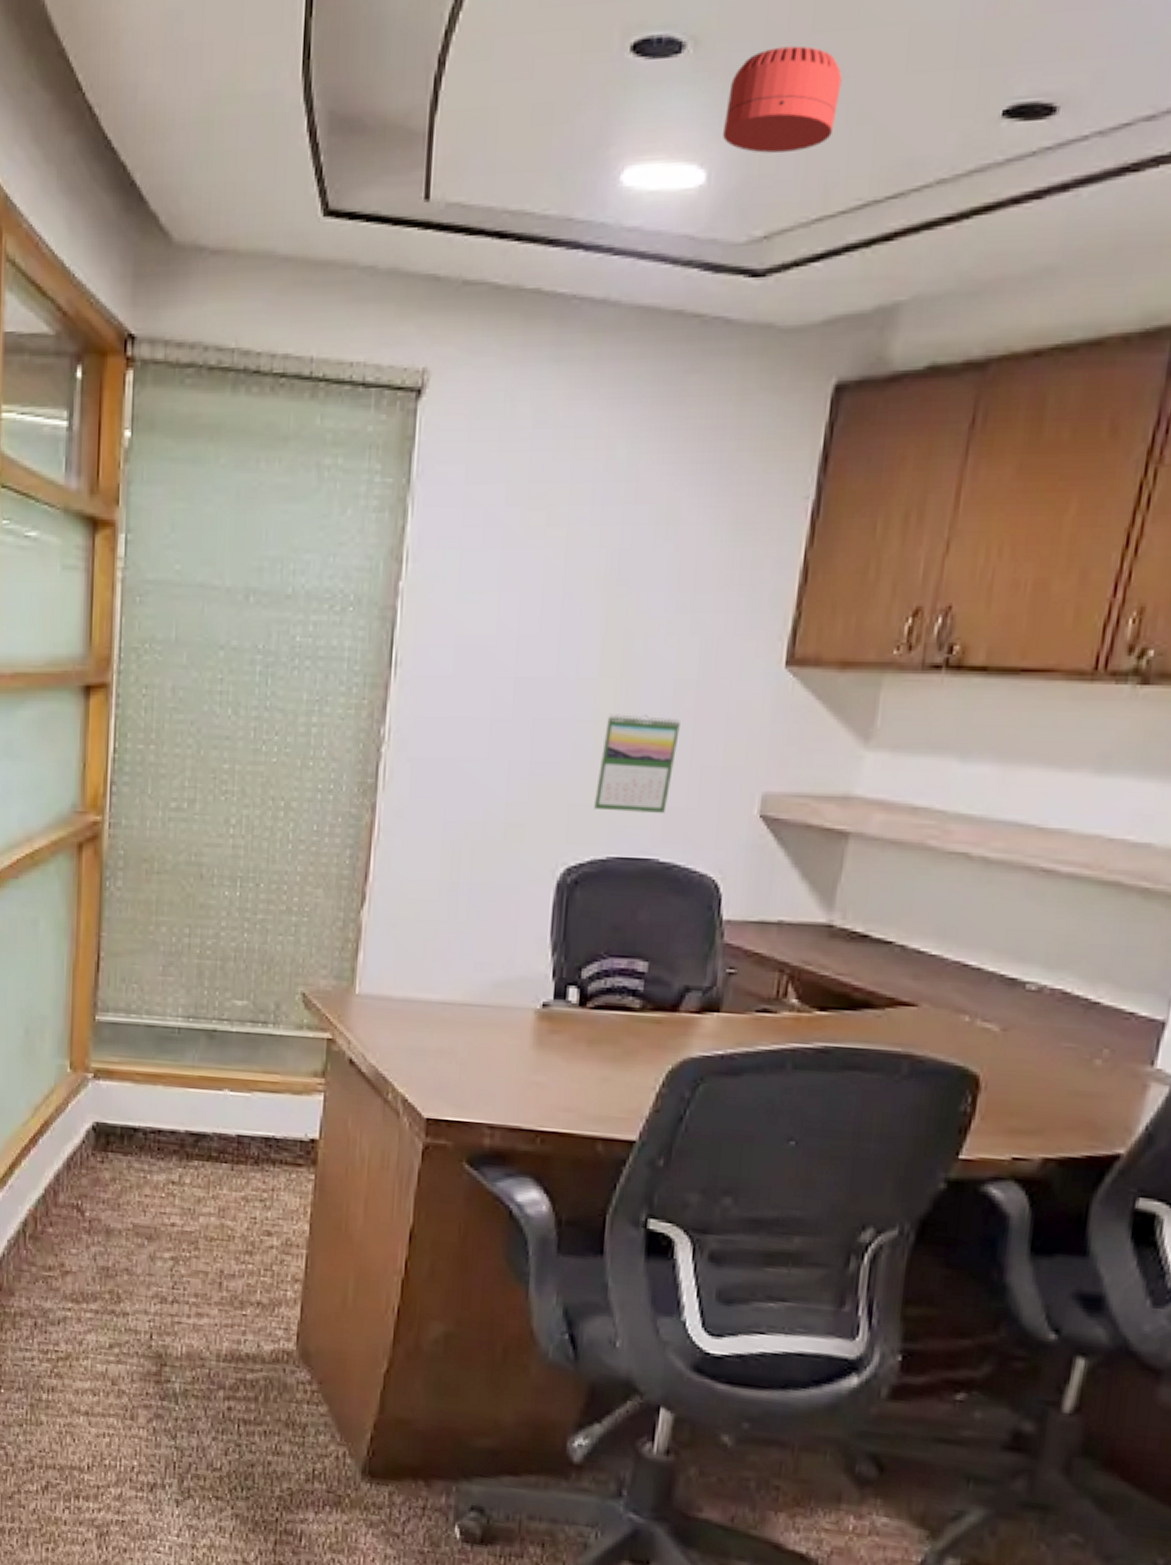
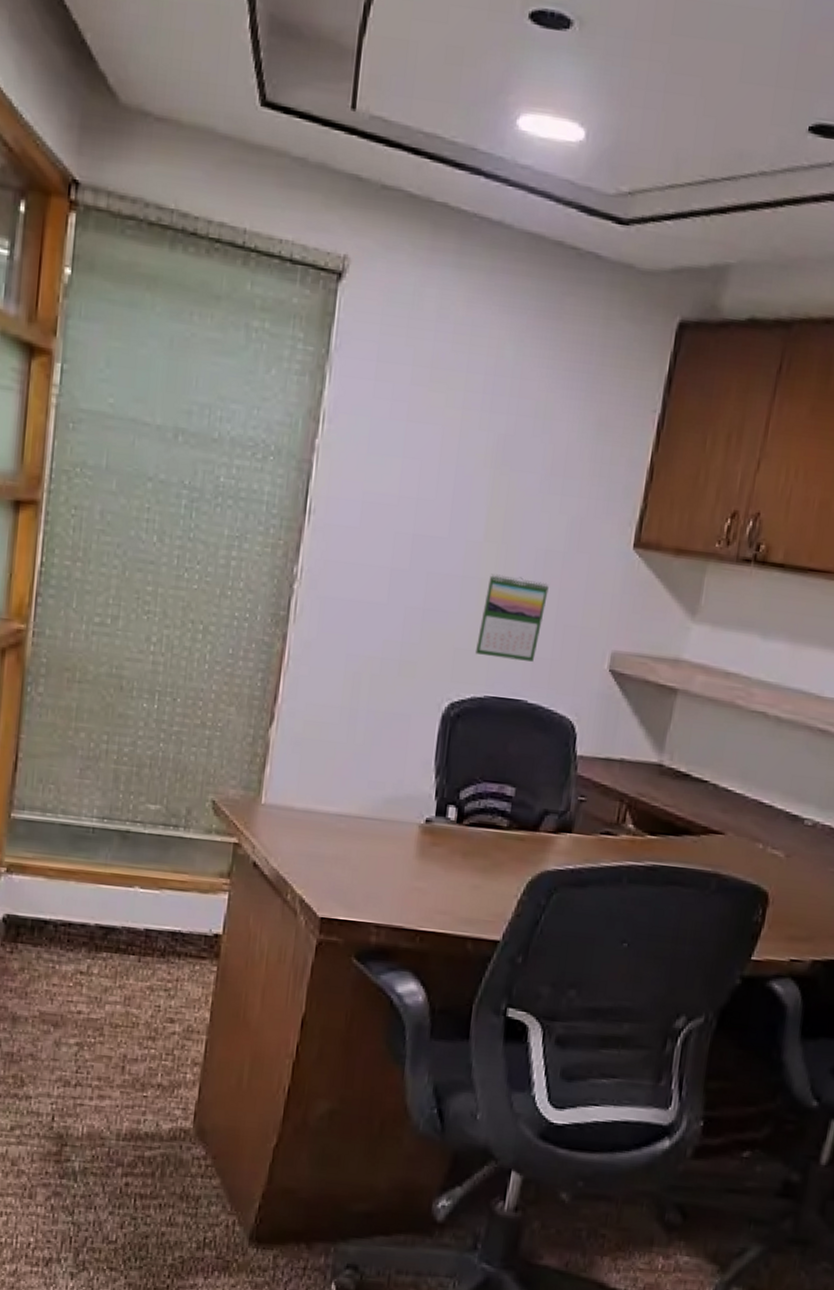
smoke detector: present [722,45,842,153] -> none [599,40,693,128]

